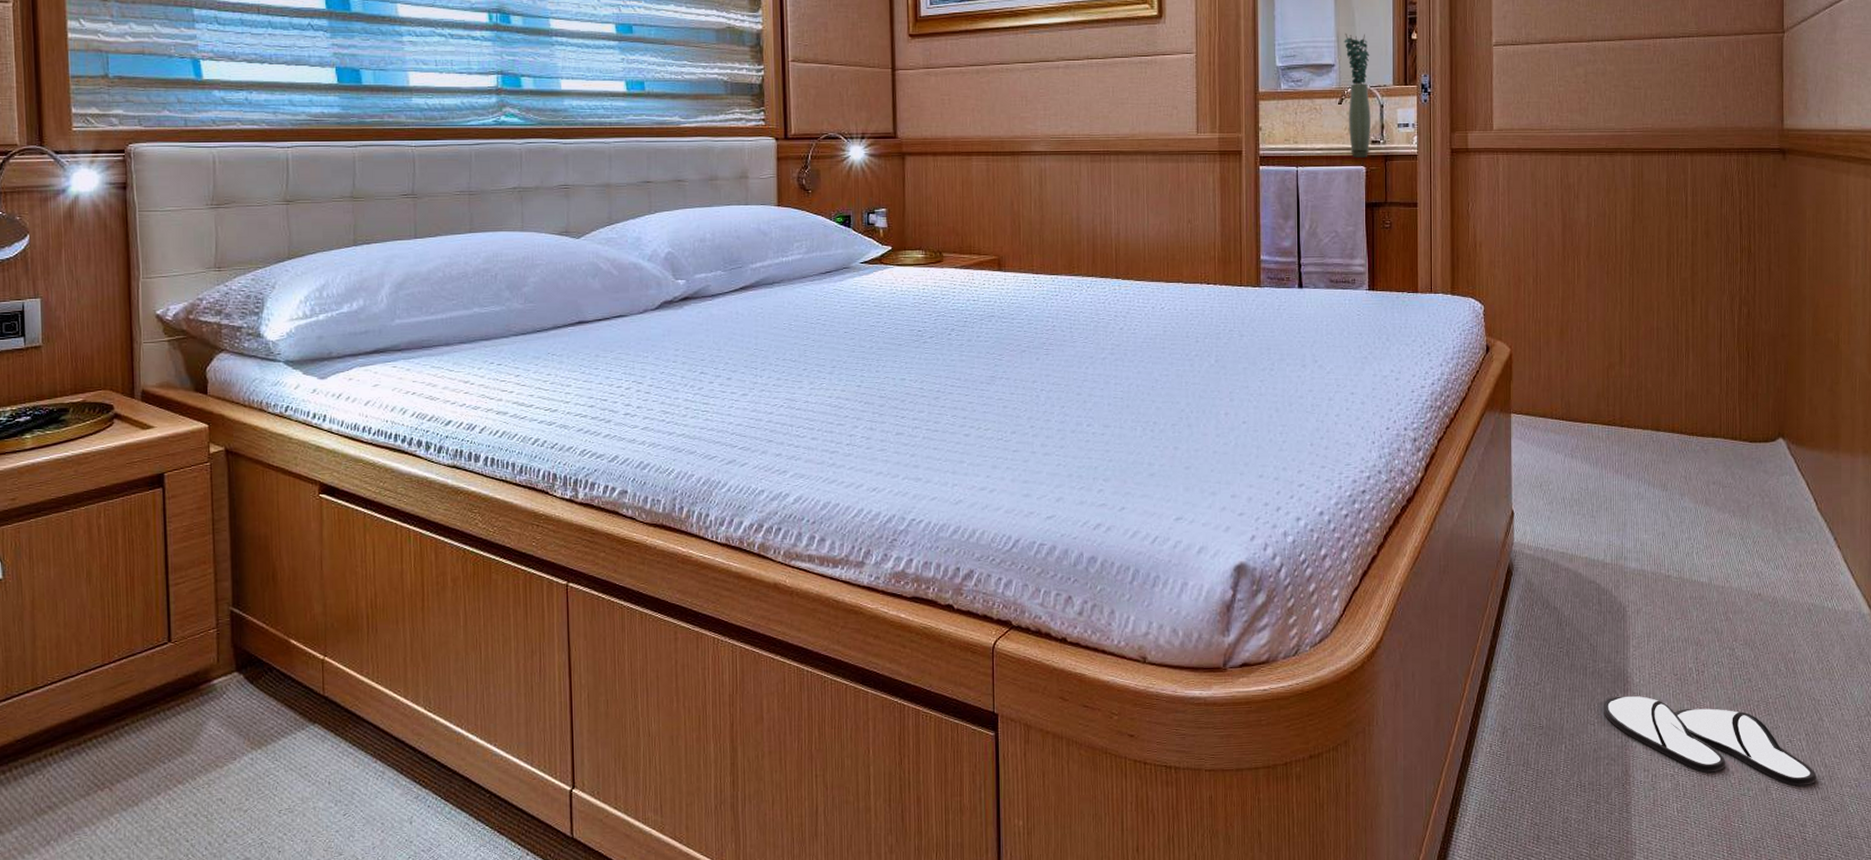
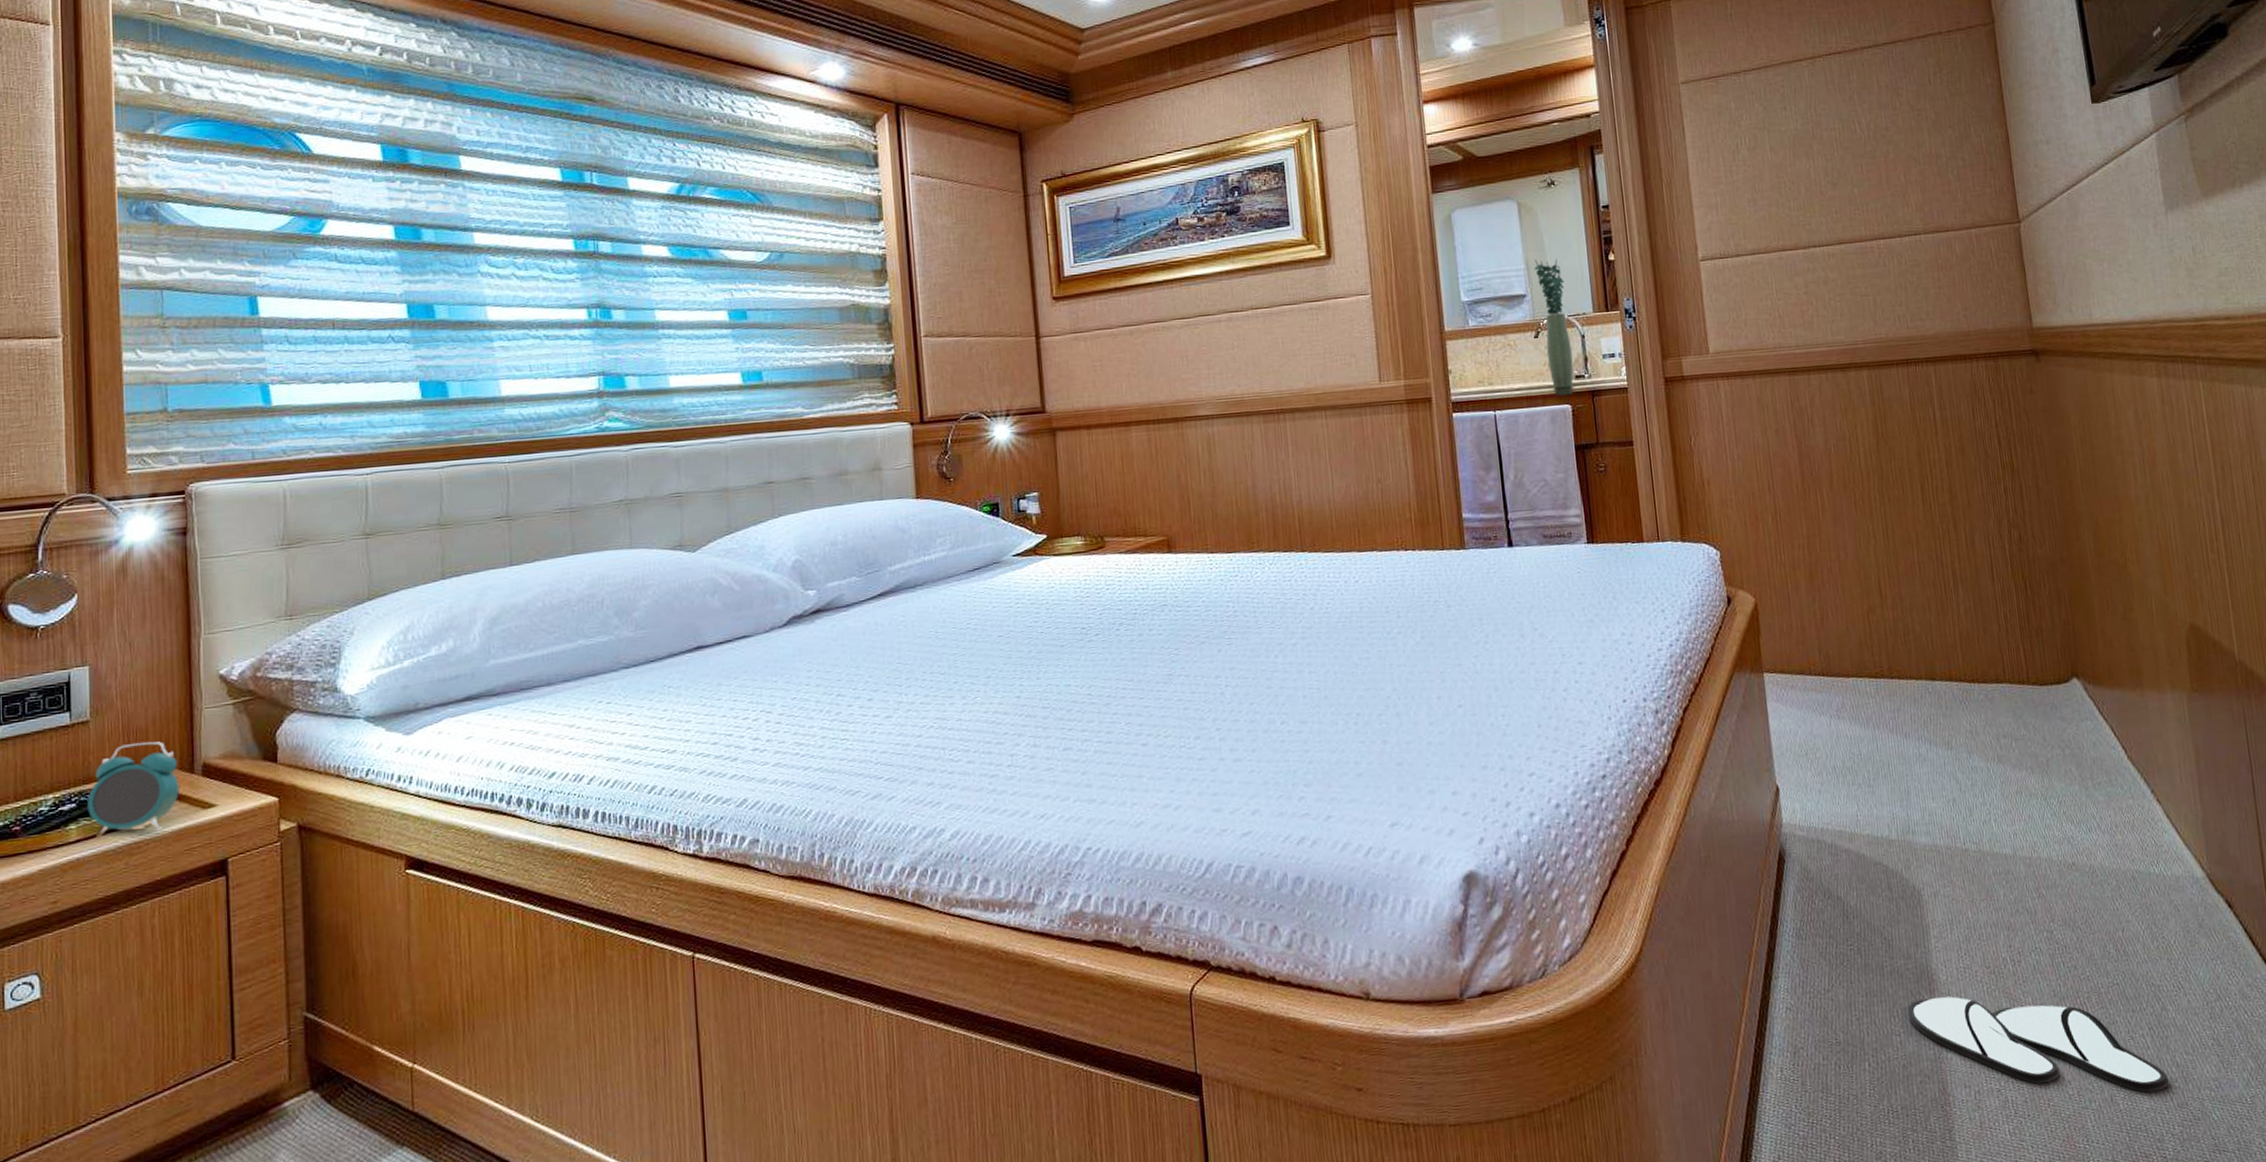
alarm clock: none [41,367,122,448] -> present [87,741,180,839]

